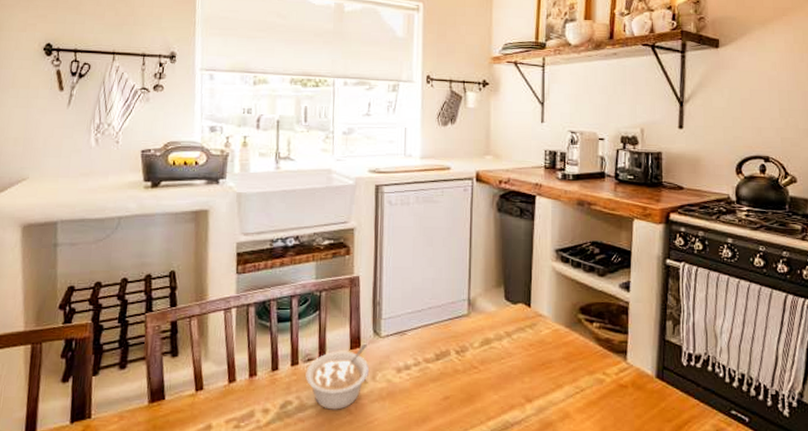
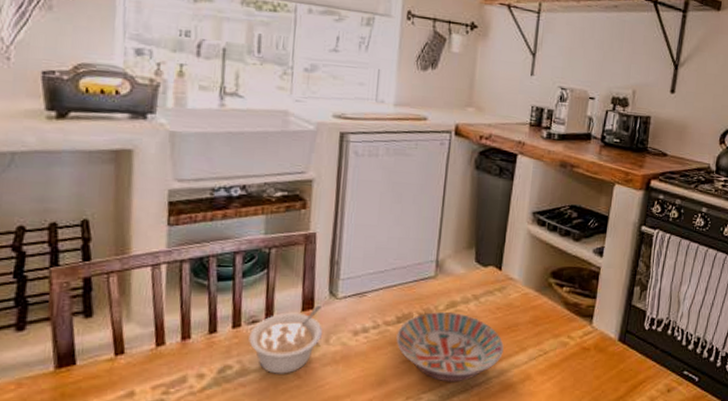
bowl: none [436,348,539,420] -> present [396,311,504,382]

